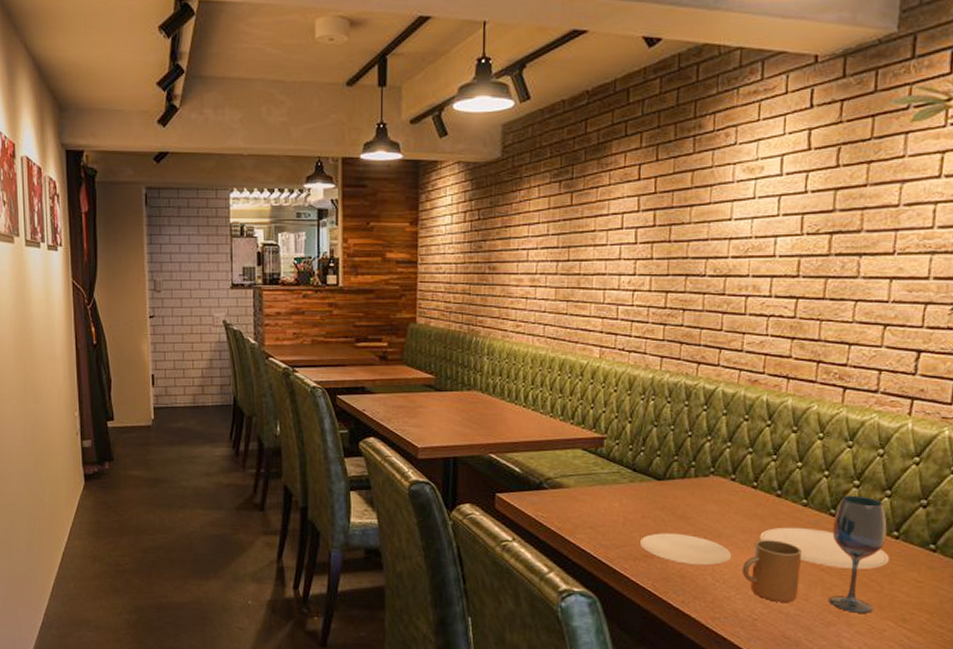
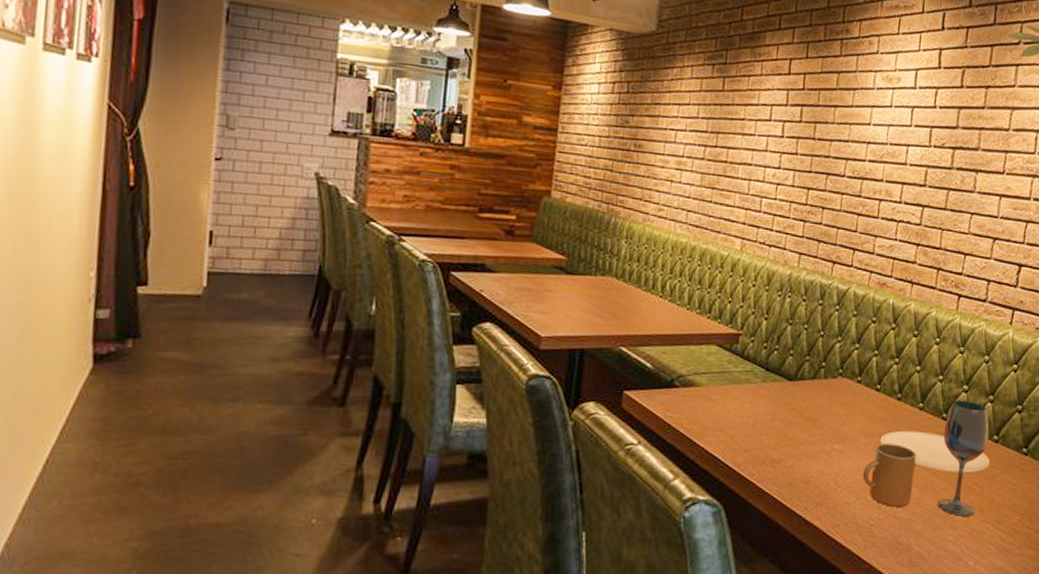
plate: present [639,533,732,567] -> none [767,436,855,472]

